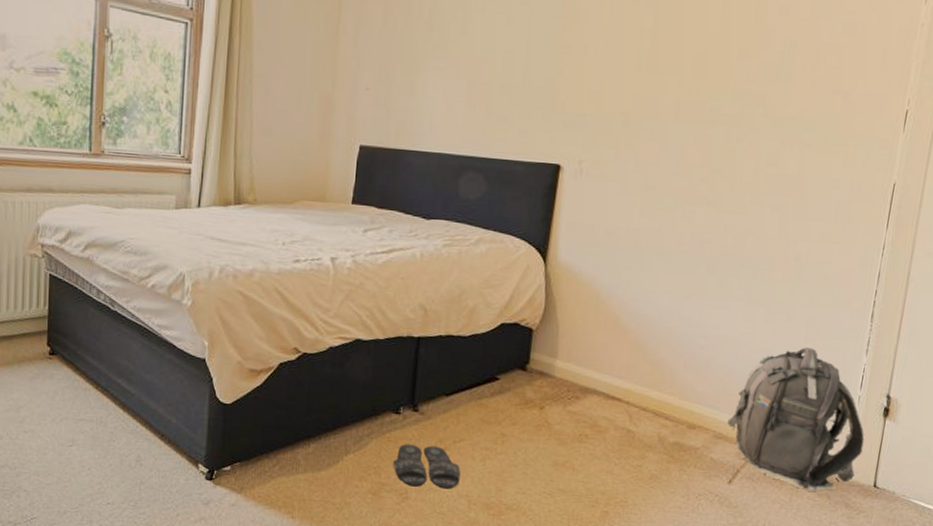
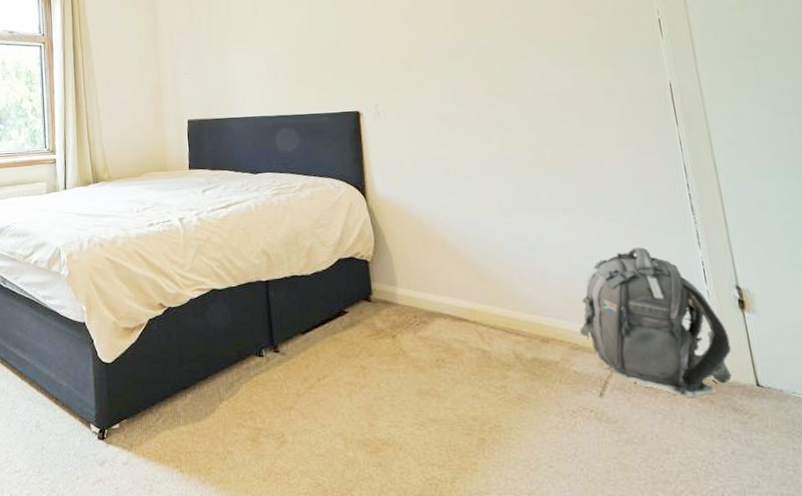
slippers: present [392,443,461,489] -> none [264,385,332,429]

